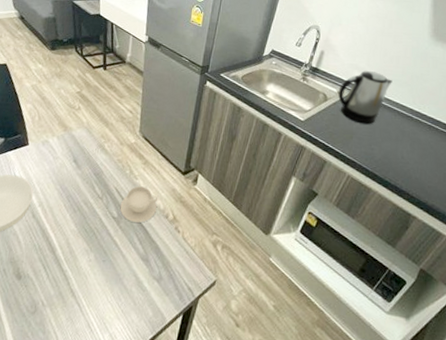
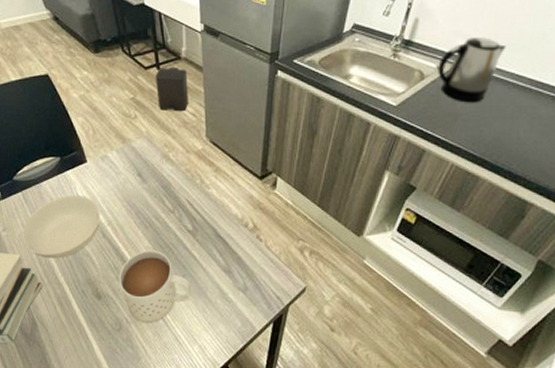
mug: none [40,233,109,307] -> present [119,249,192,322]
pedal bin: none [100,68,130,108] -> present [155,67,189,112]
teacup: present [120,186,159,223] -> none [194,196,235,234]

